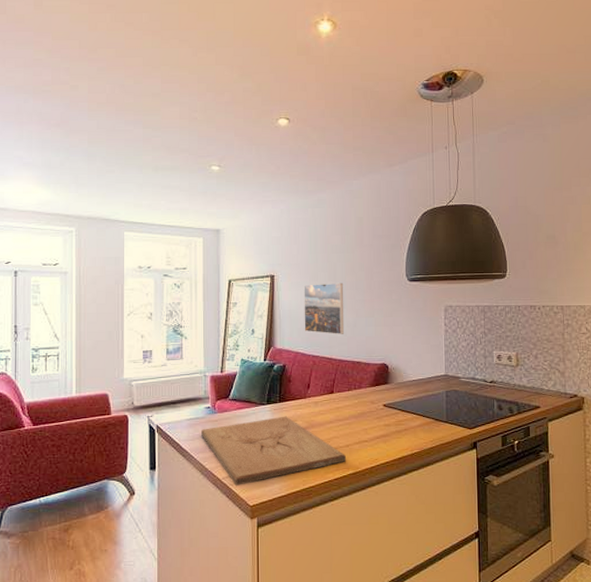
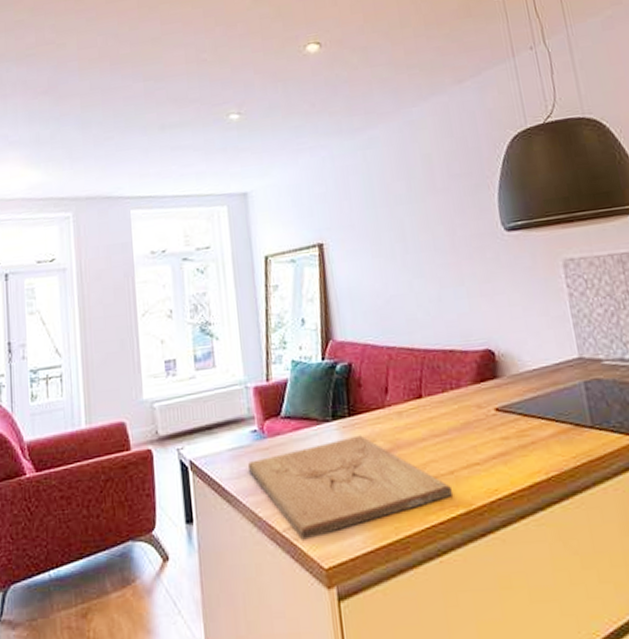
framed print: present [304,282,345,334] -> none [363,243,426,316]

